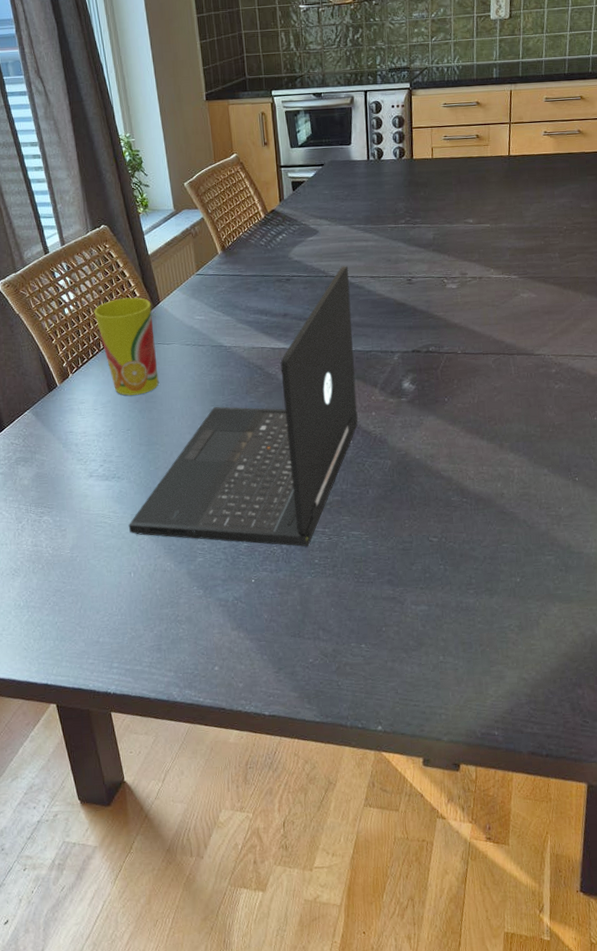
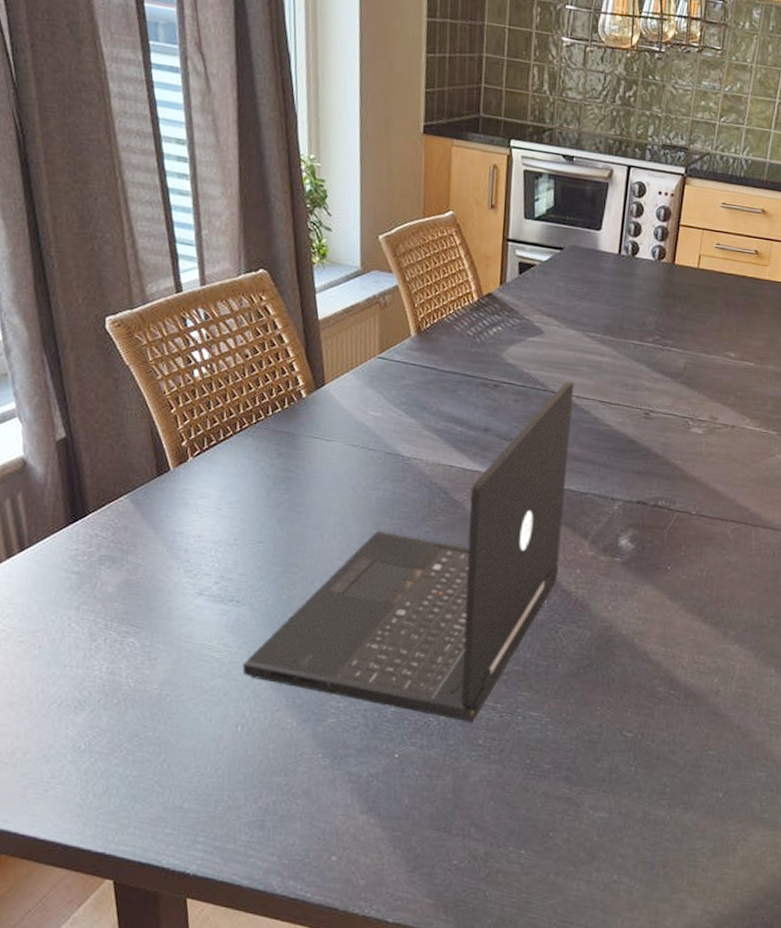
cup: present [94,297,159,396] -> none [234,369,313,499]

